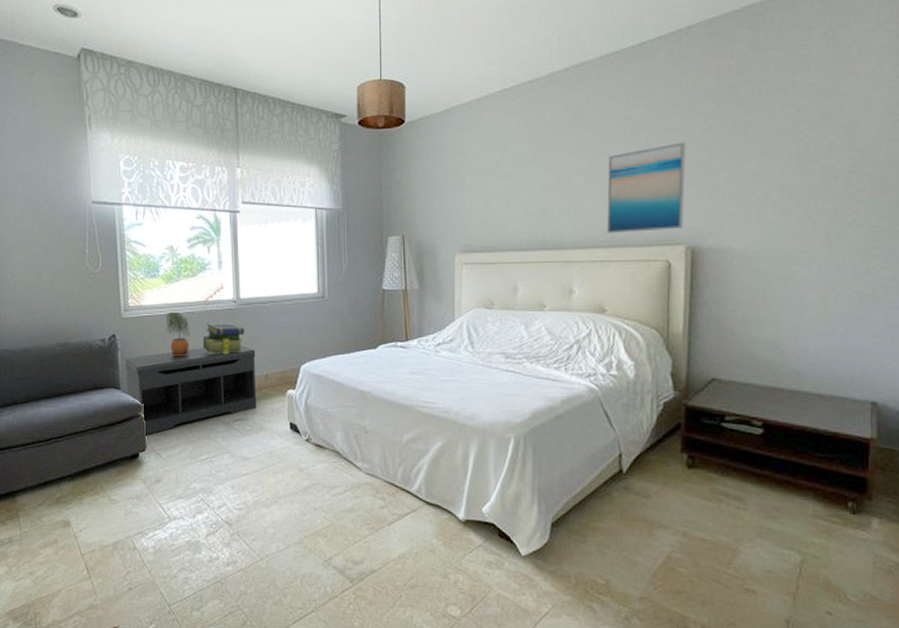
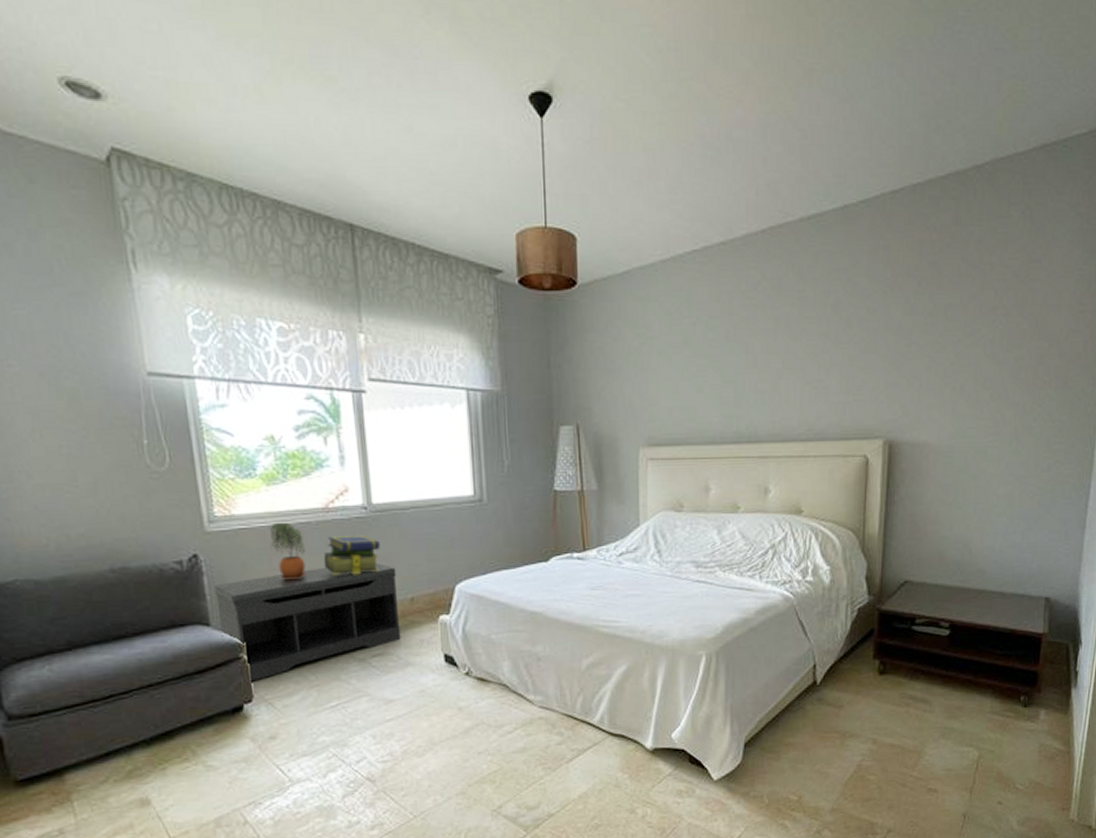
wall art: present [607,142,686,233] -> none [805,324,886,425]

